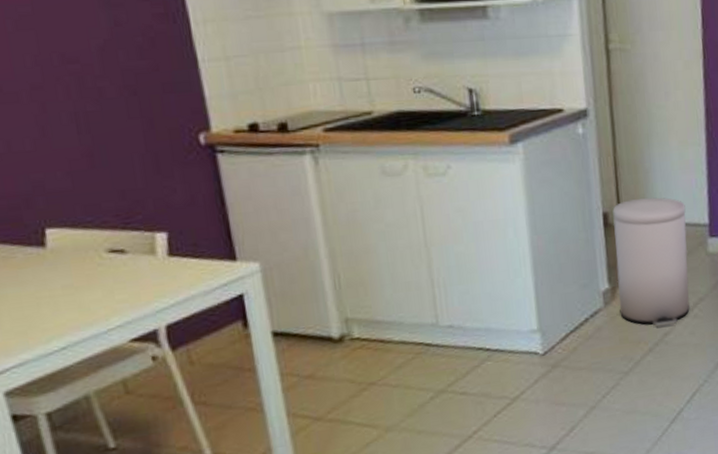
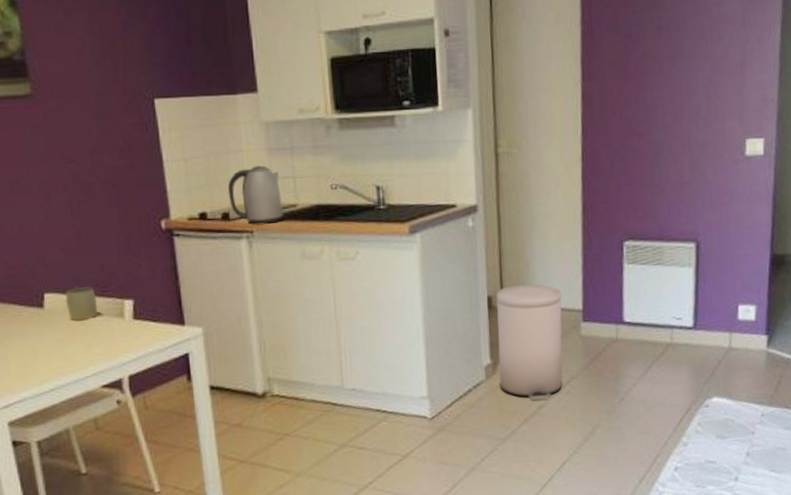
mug: none [75,217,120,261] -> present [66,286,98,321]
kettle: none [283,65,357,138] -> present [227,165,284,226]

